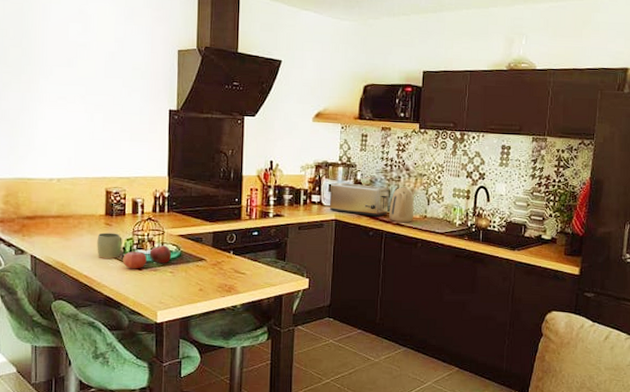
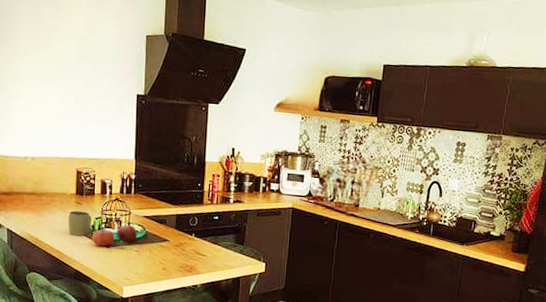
toaster: present [329,182,389,217] -> none [287,172,345,207]
kettle: present [389,187,414,223] -> none [344,179,369,214]

